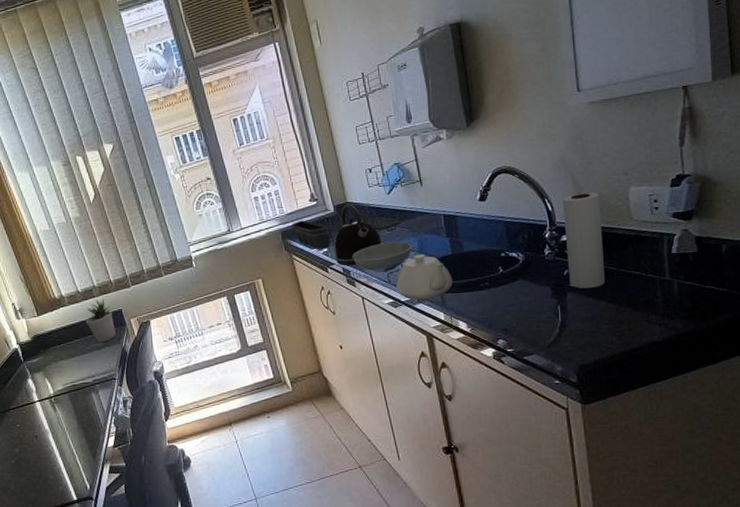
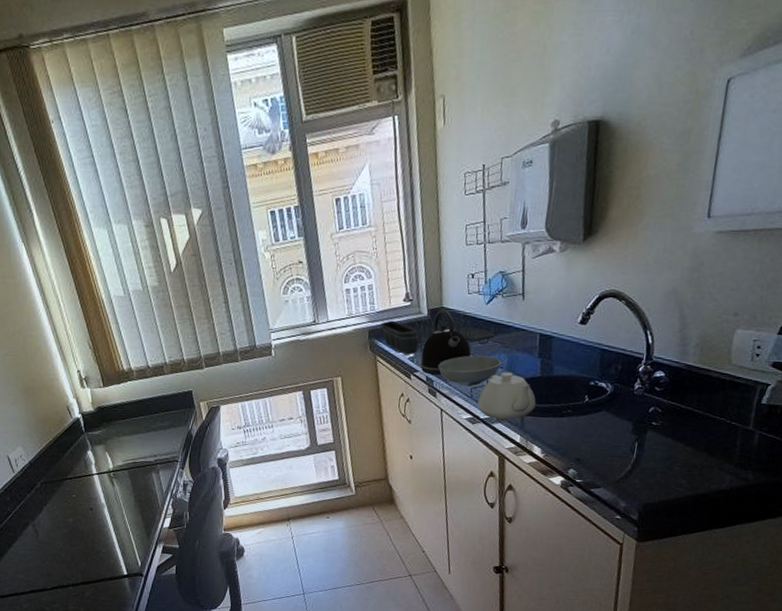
potted plant: present [85,298,116,343] -> none [153,377,183,423]
paper towel roll: present [562,191,605,289] -> none [652,328,704,429]

